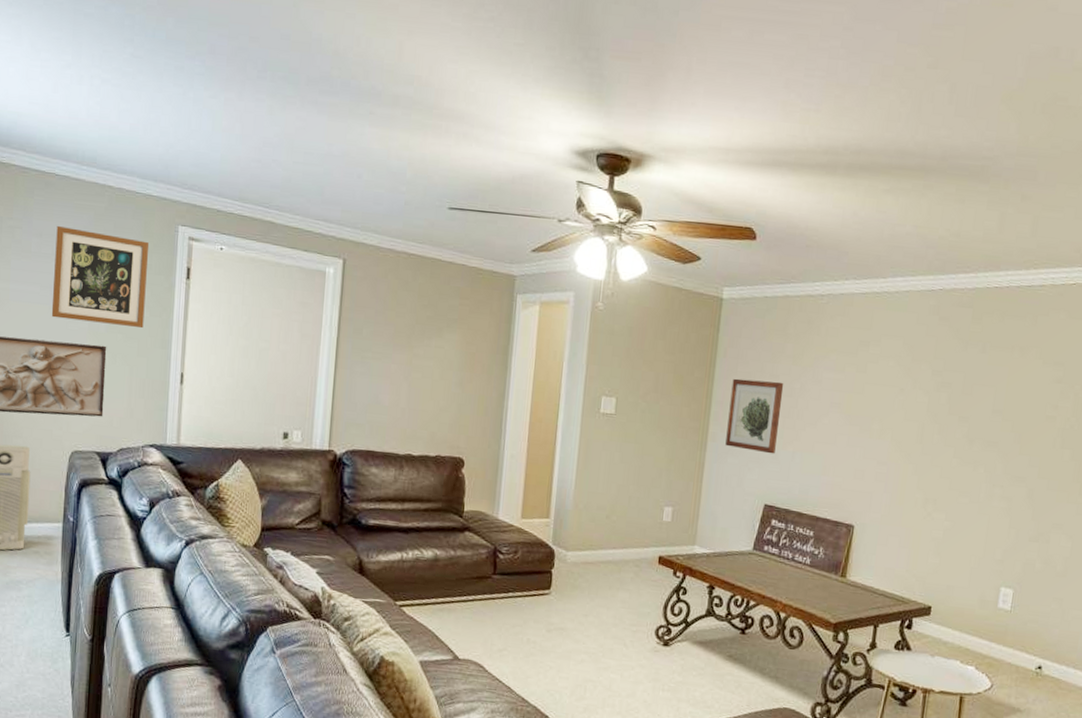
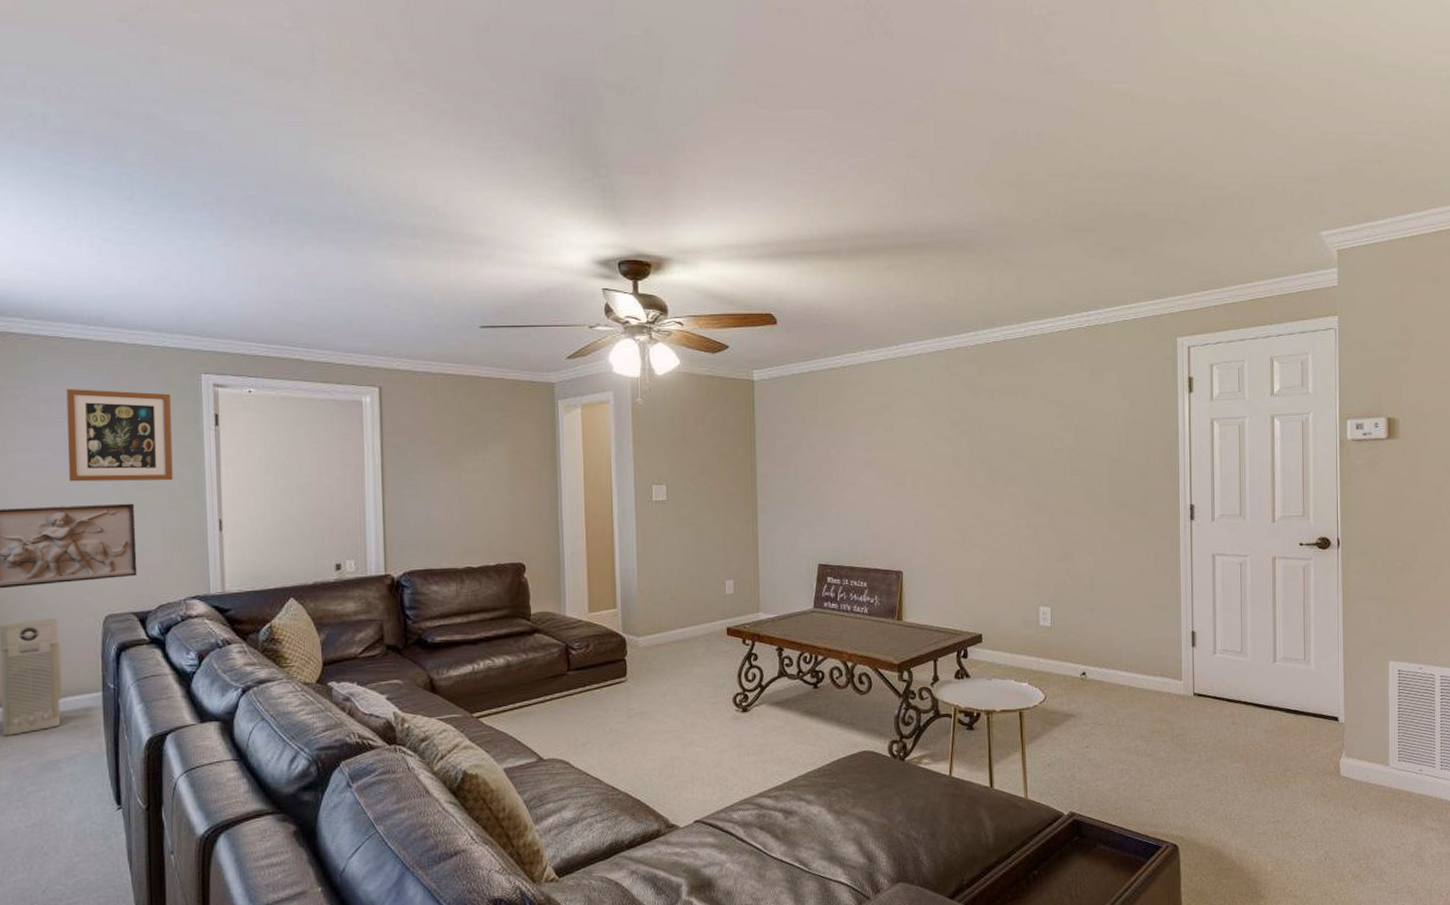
wall art: present [725,378,784,454] -> none [773,450,821,517]

